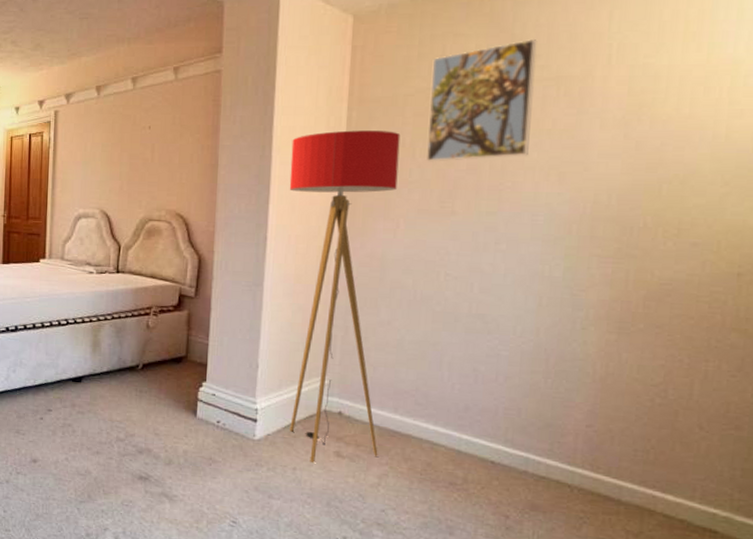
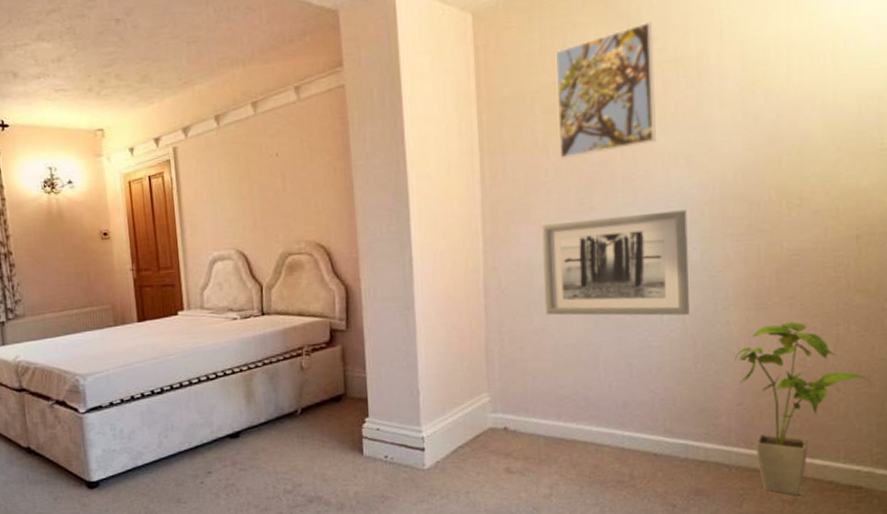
floor lamp: present [289,130,401,464] -> none [425,131,547,484]
wall art: none [394,222,553,330] -> present [542,209,689,316]
house plant: none [588,351,740,529] -> present [734,322,872,496]

